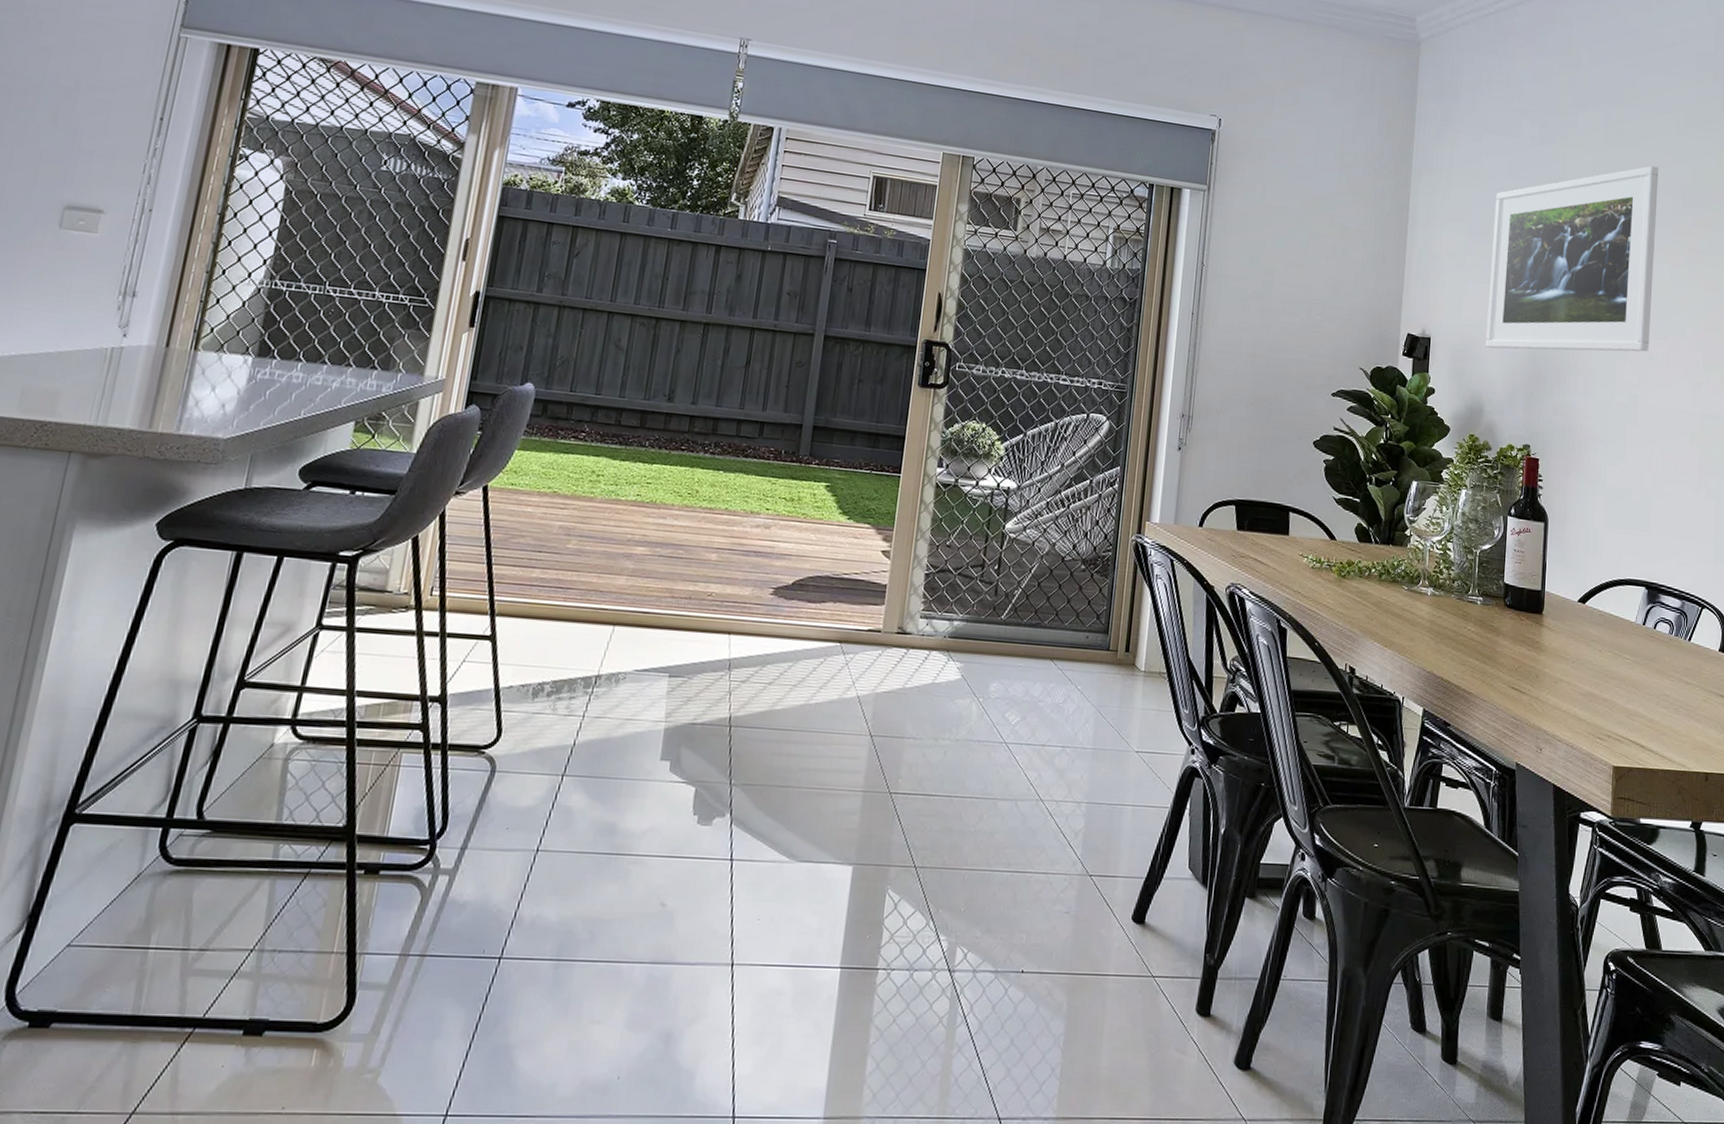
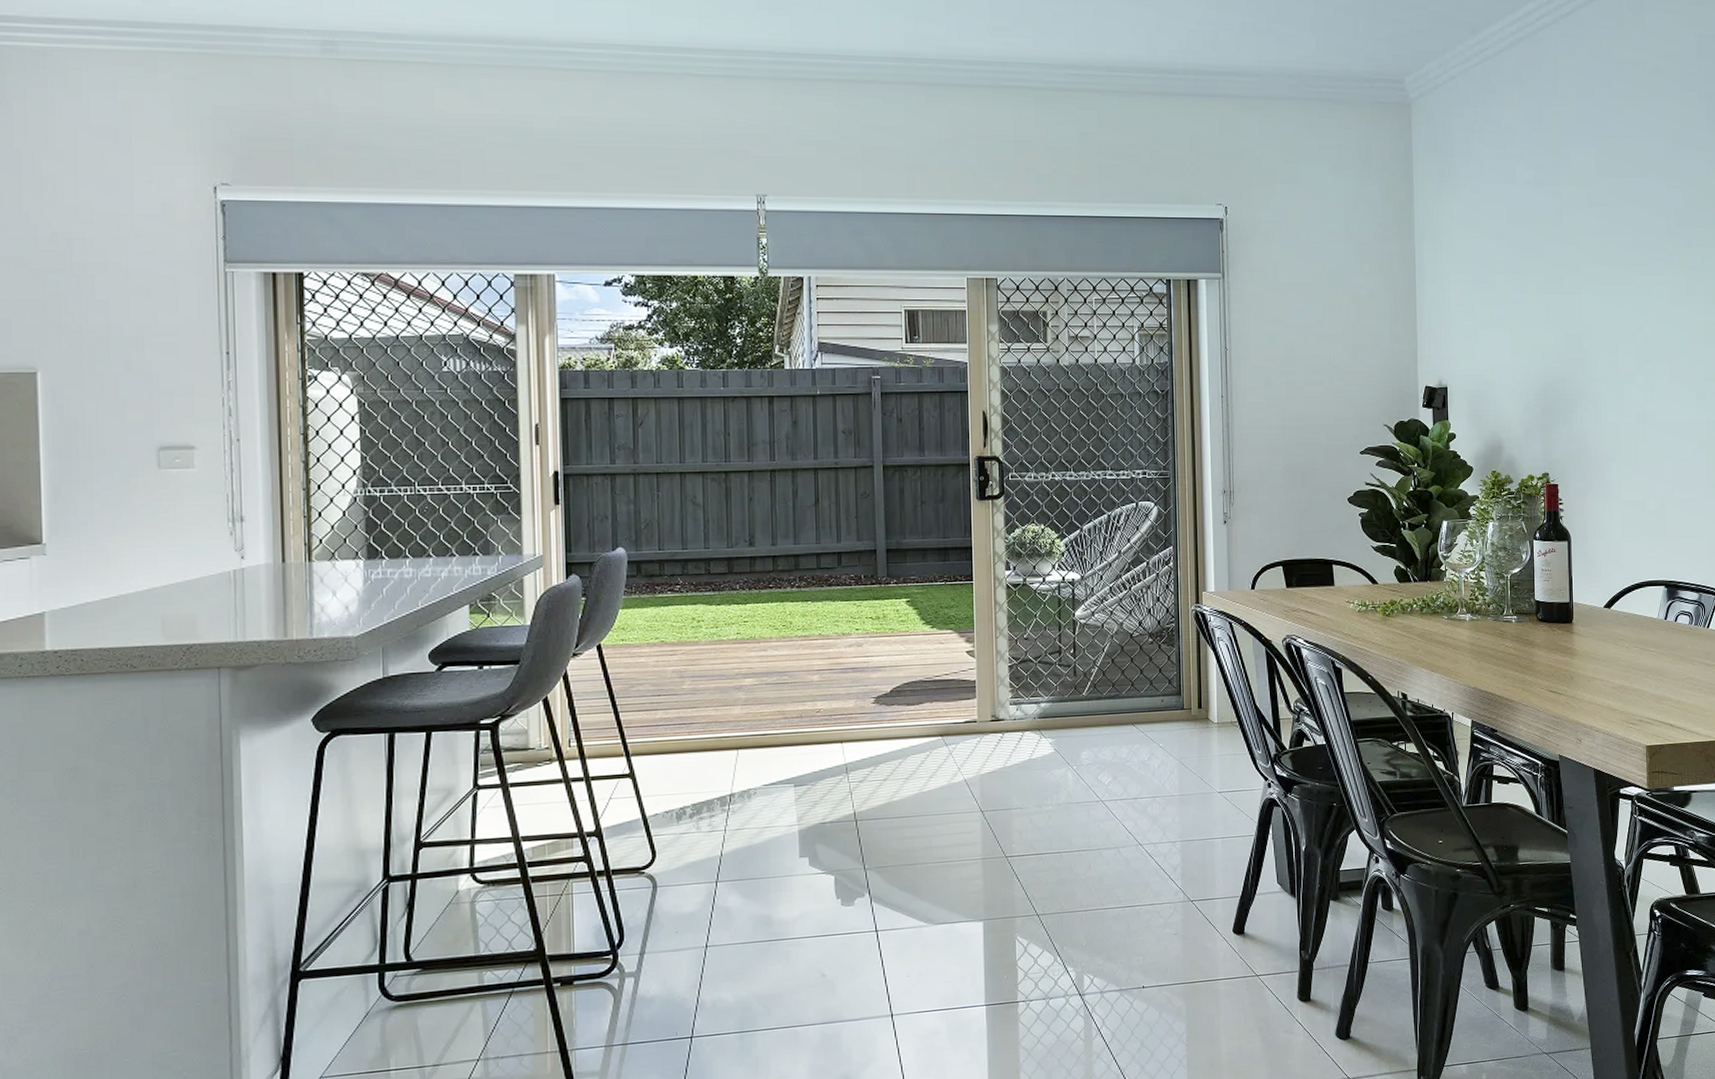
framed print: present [1485,165,1659,352] -> none [1497,192,1653,389]

